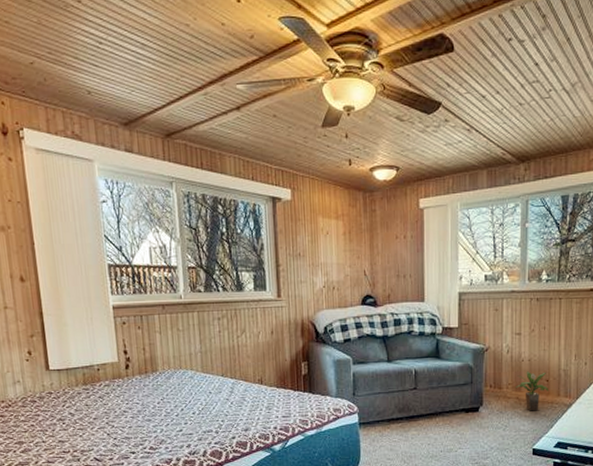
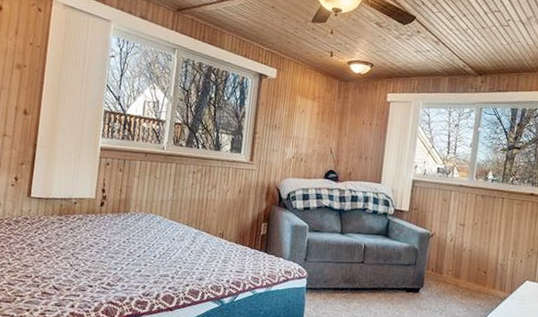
potted plant: present [516,371,549,411] -> none [455,261,486,300]

